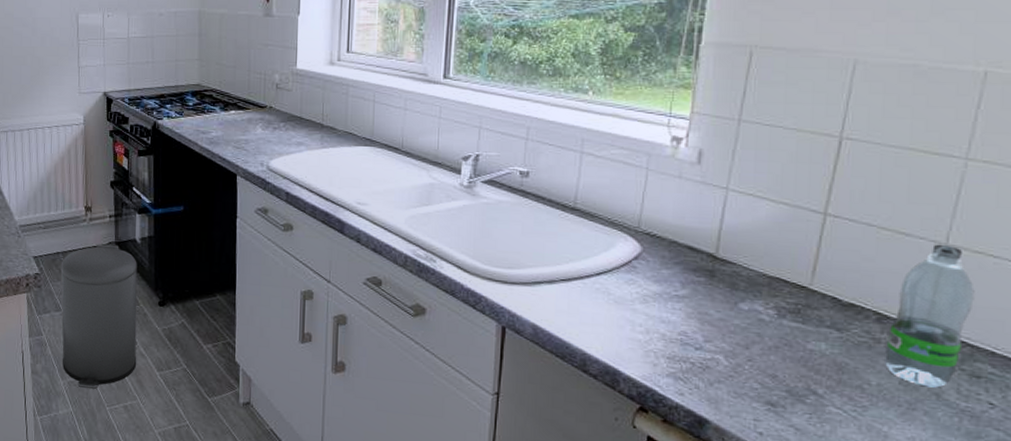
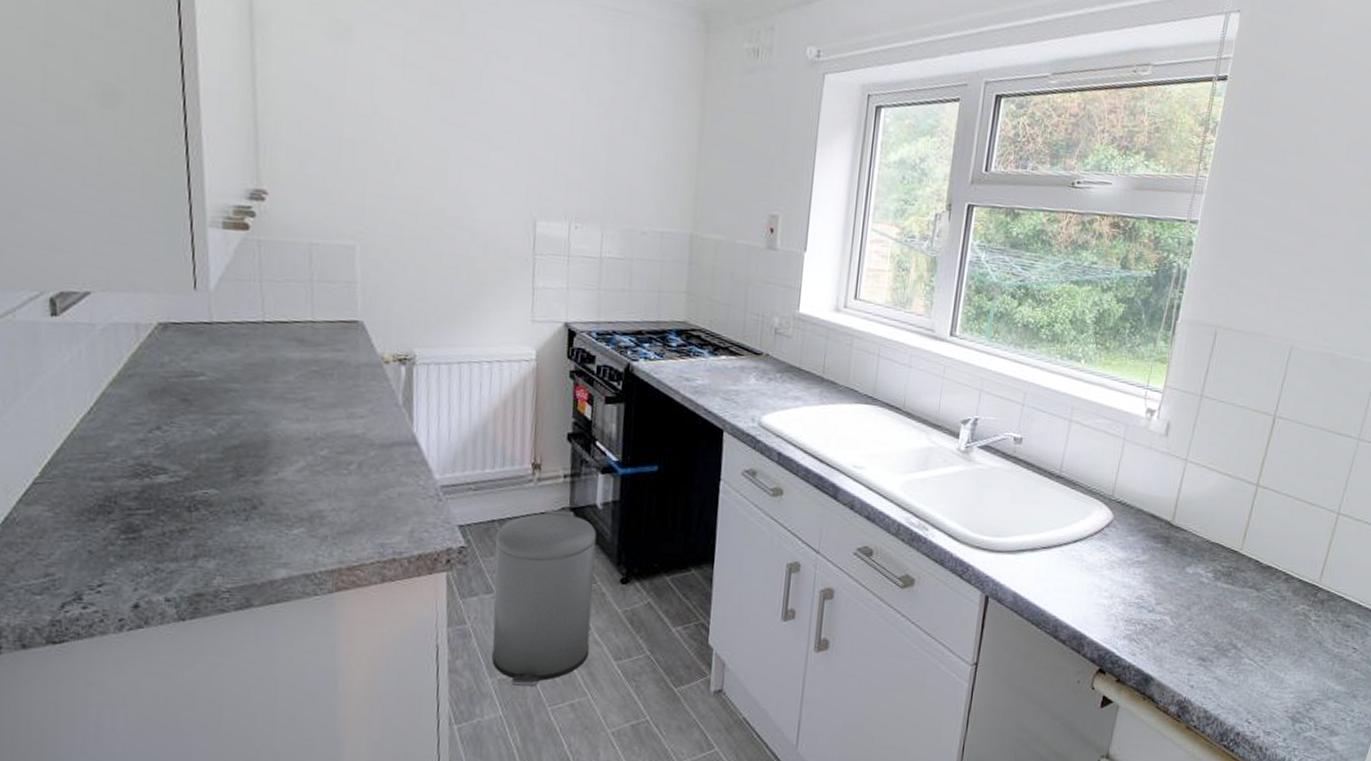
bottle: present [885,244,975,388] -> none [1287,512,1353,637]

